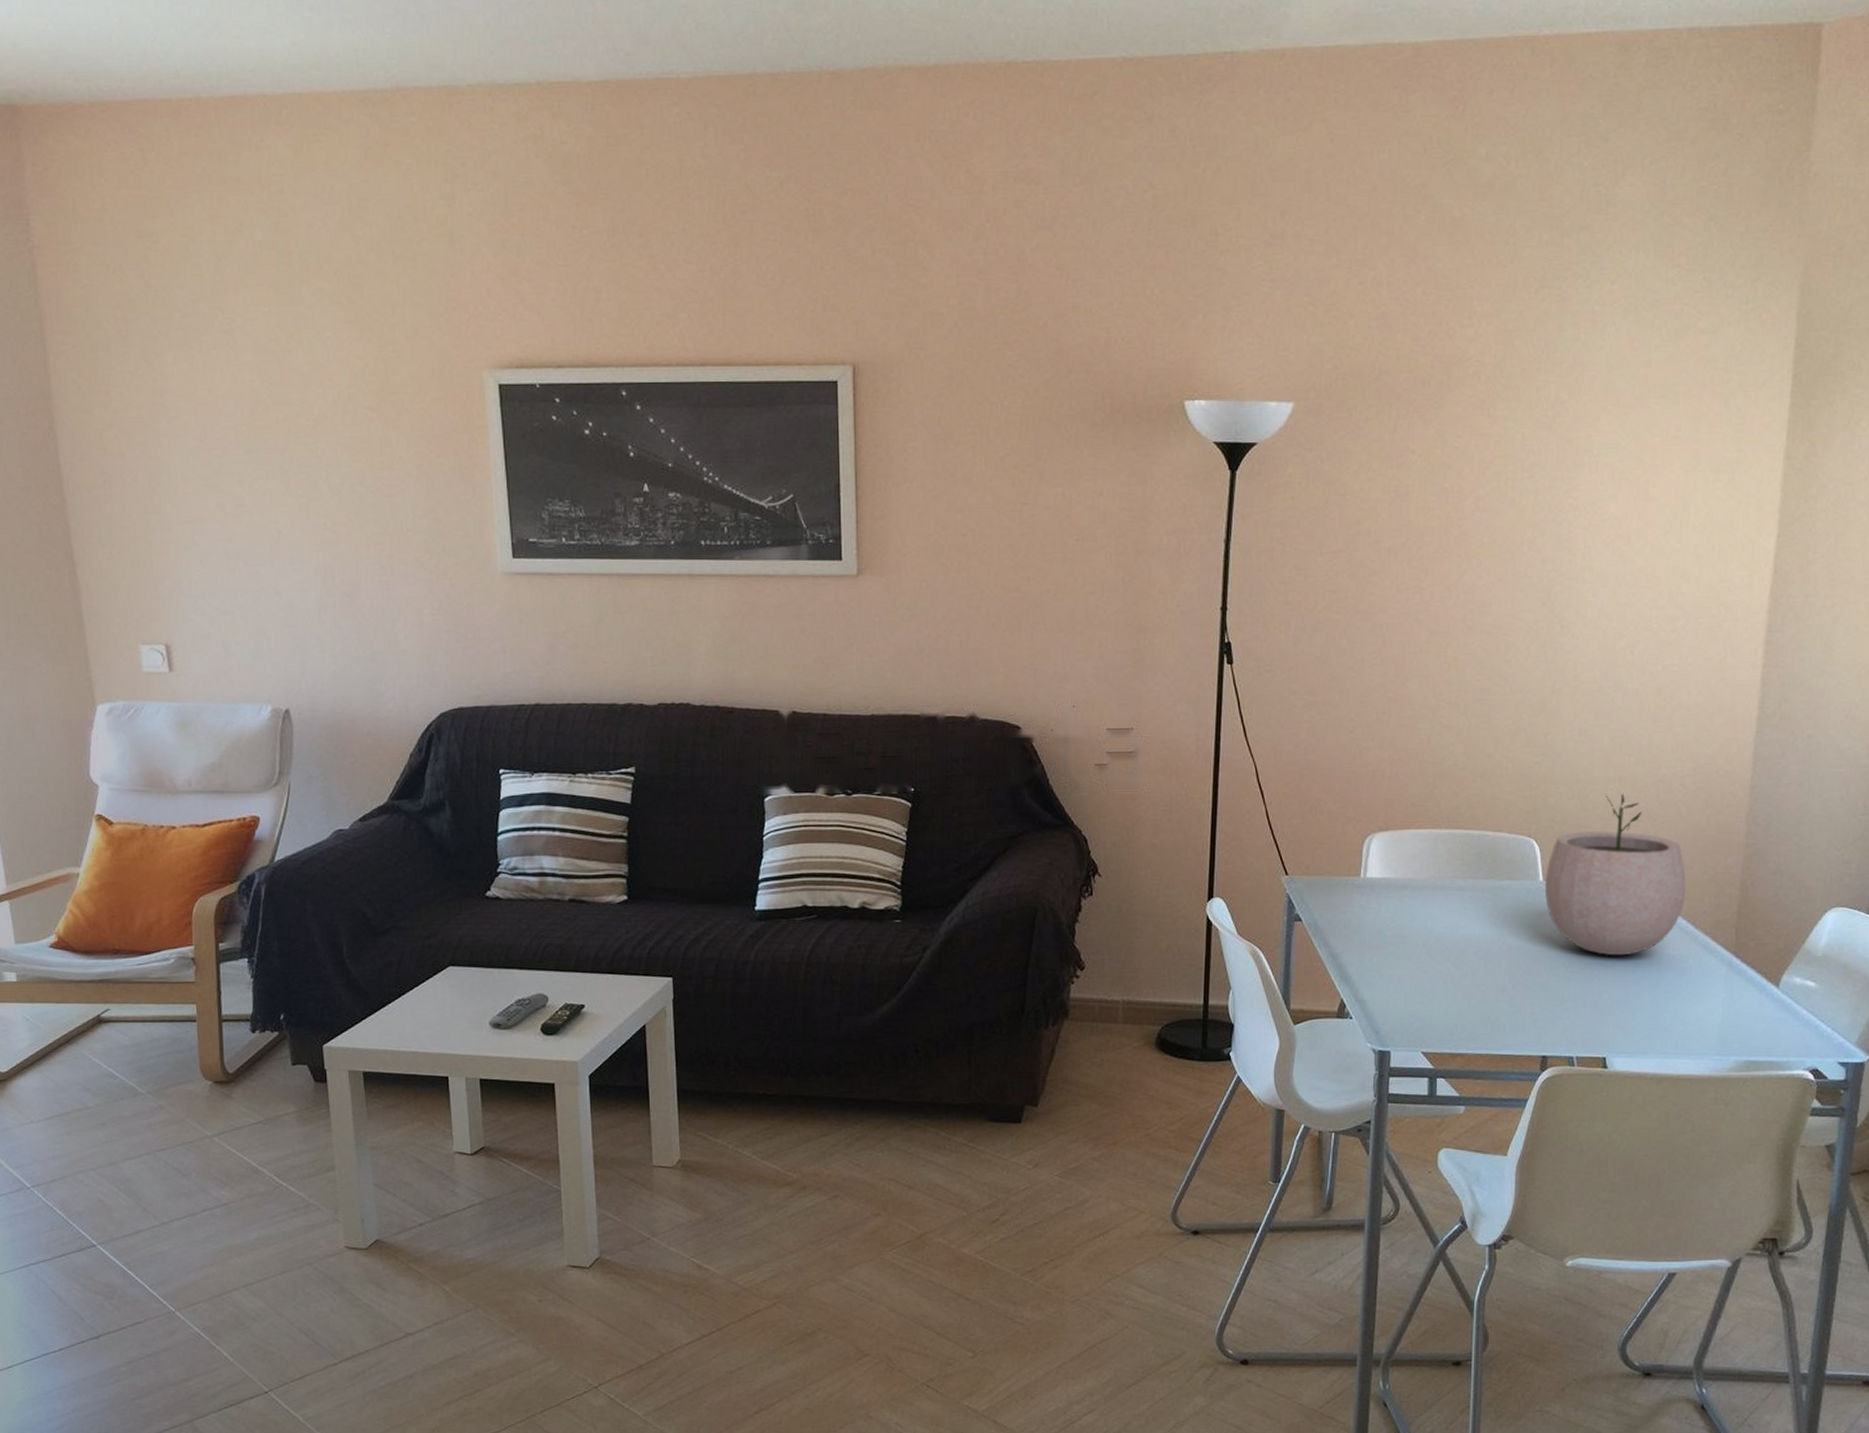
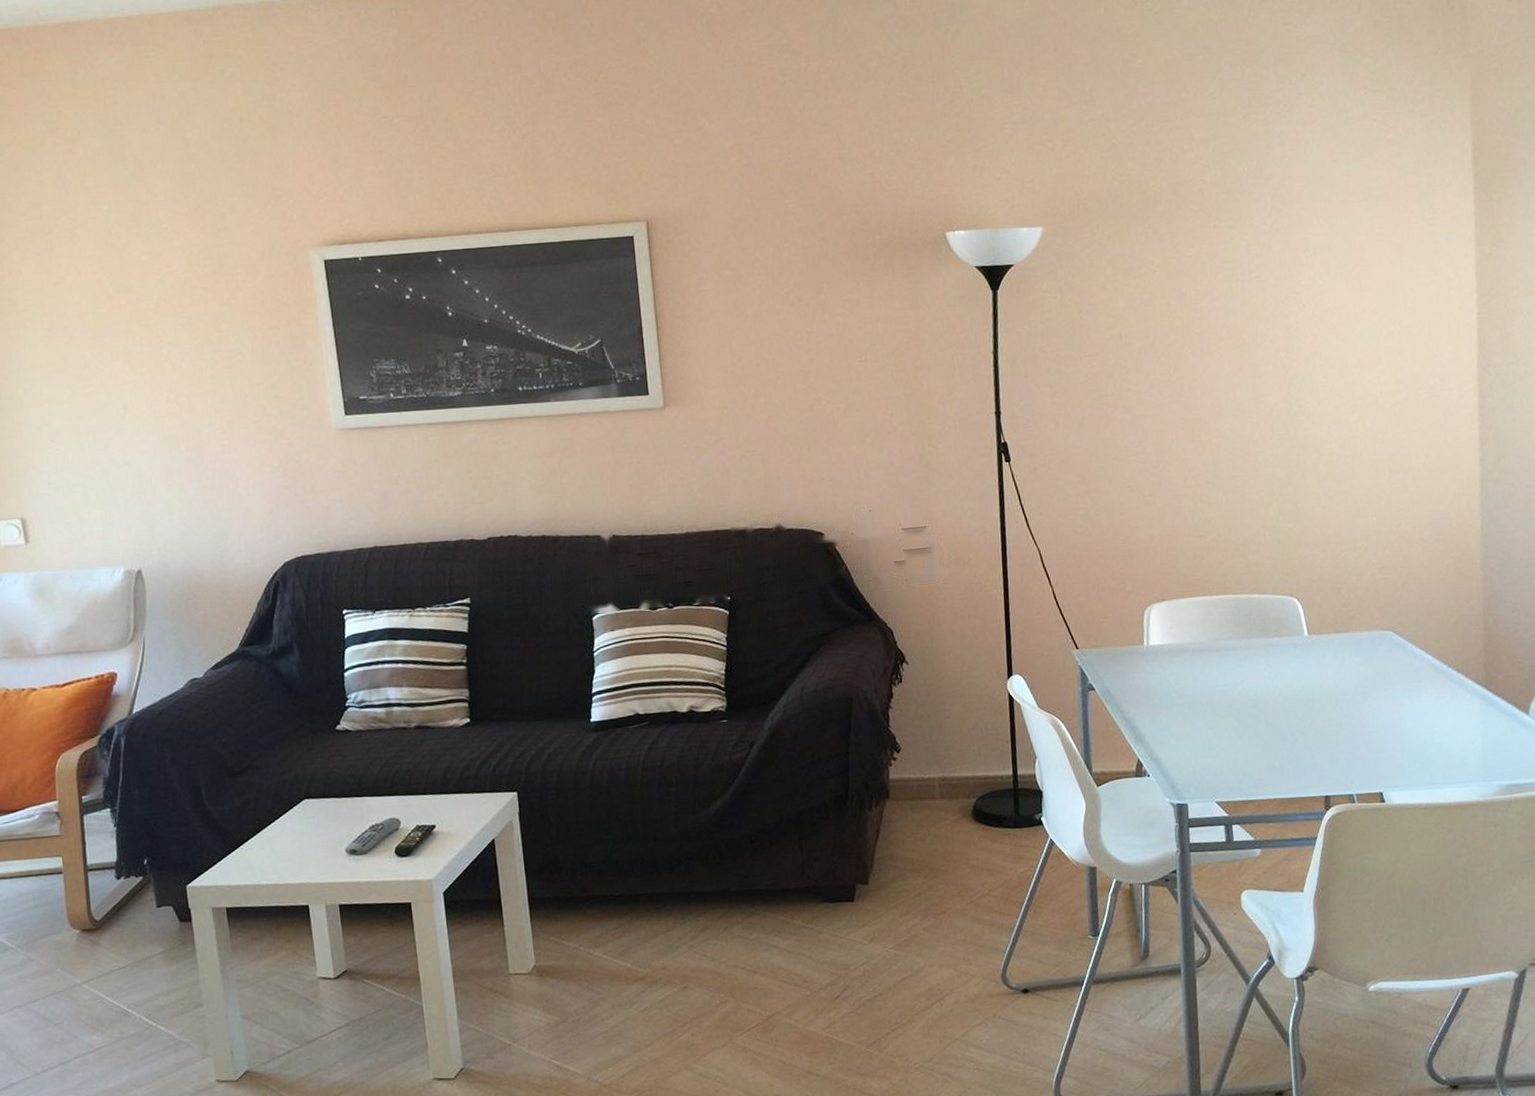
plant pot: present [1544,793,1687,956] -> none [1309,550,1437,698]

